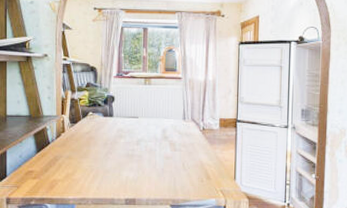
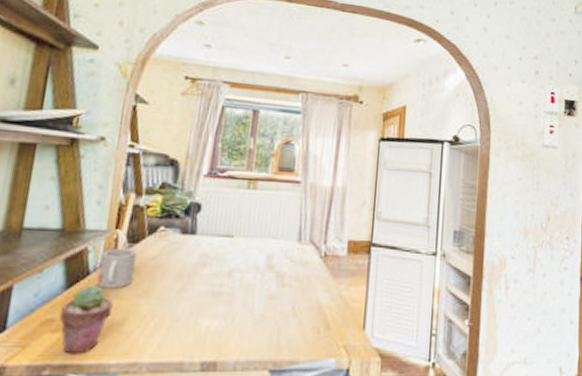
potted succulent: none [35,150,67,192] -> present [59,284,114,355]
mug: none [55,127,77,152] -> present [96,248,137,289]

